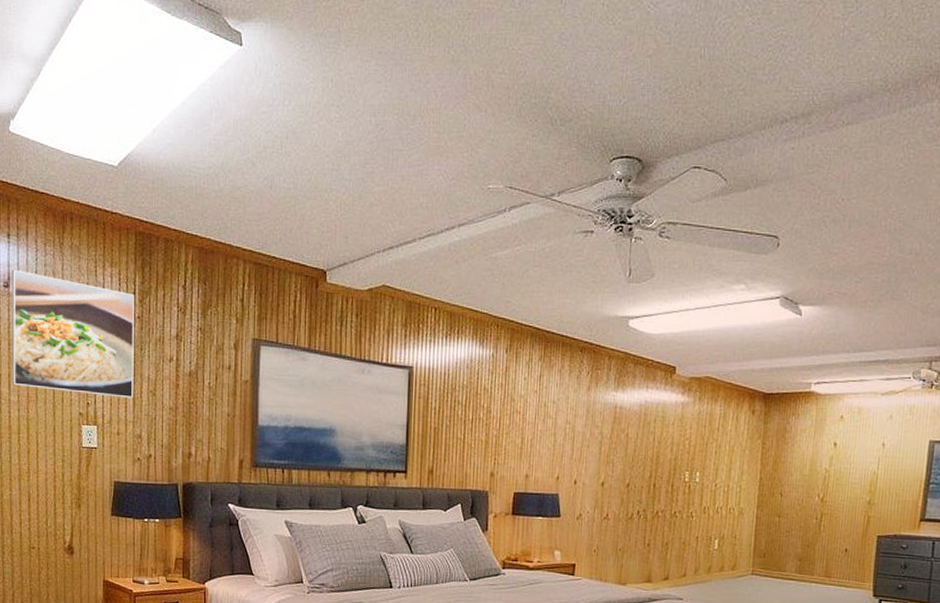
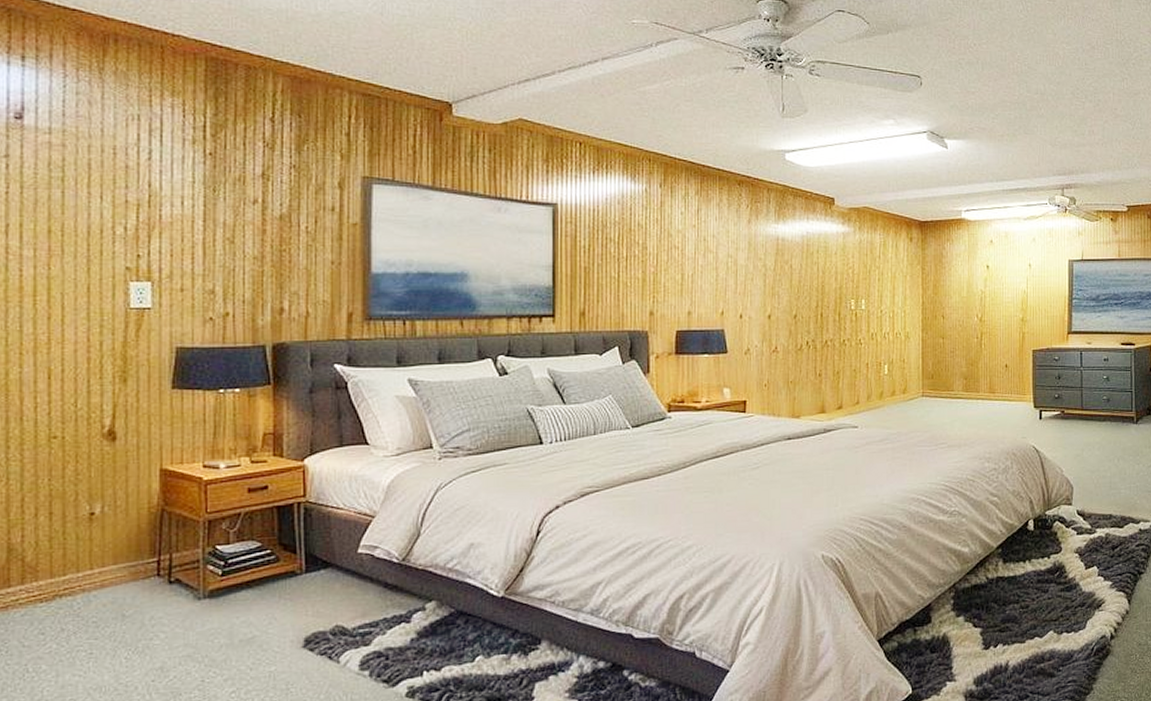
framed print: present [11,269,134,398] -> none [25,97,204,248]

